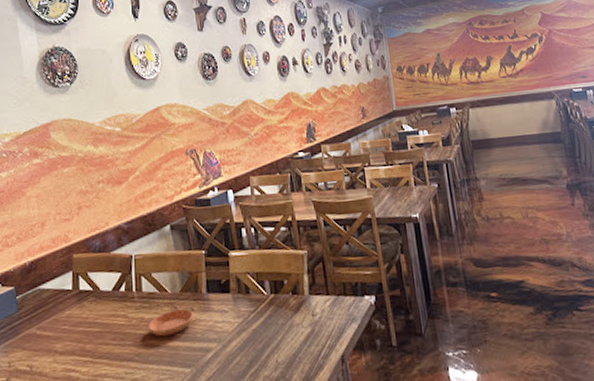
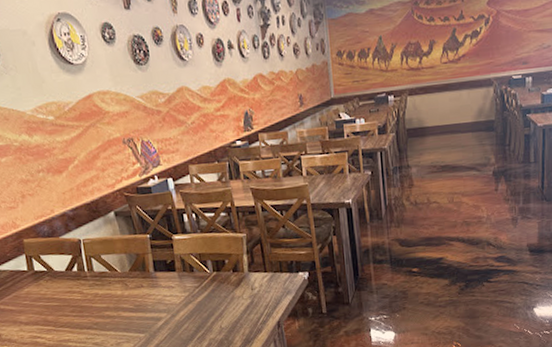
saucer: present [147,308,194,337] -> none [102,285,144,309]

